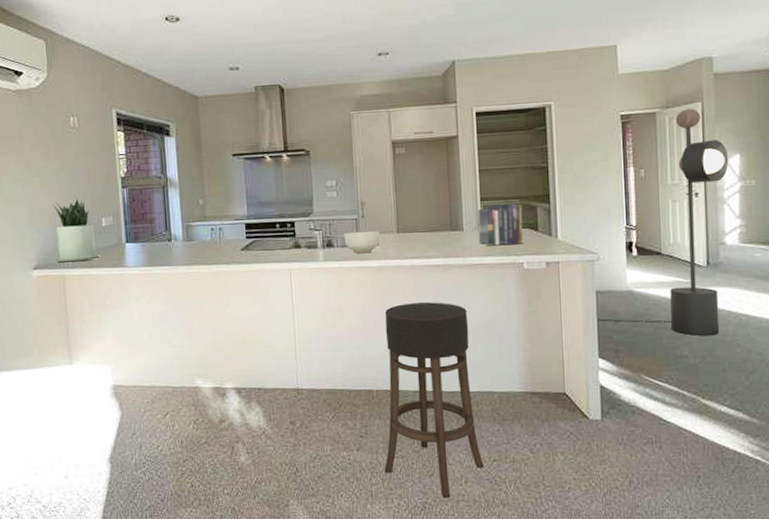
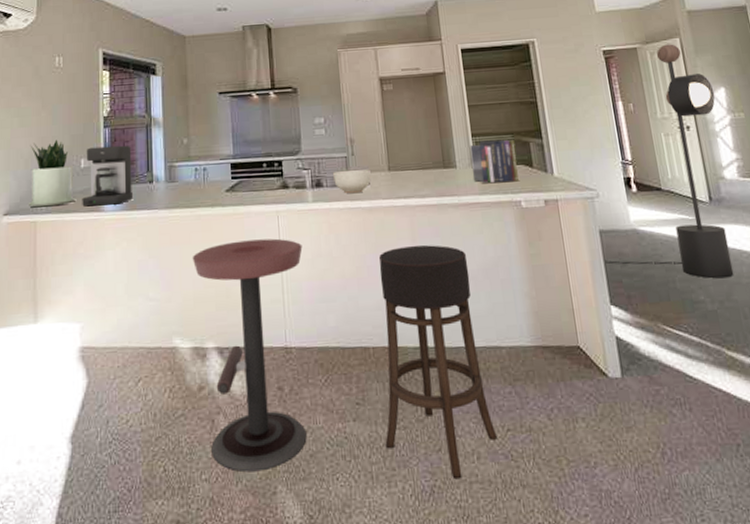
coffee maker: none [105,205,153,262] -> present [82,145,132,207]
bar stool: none [210,294,316,489] -> present [192,238,307,472]

